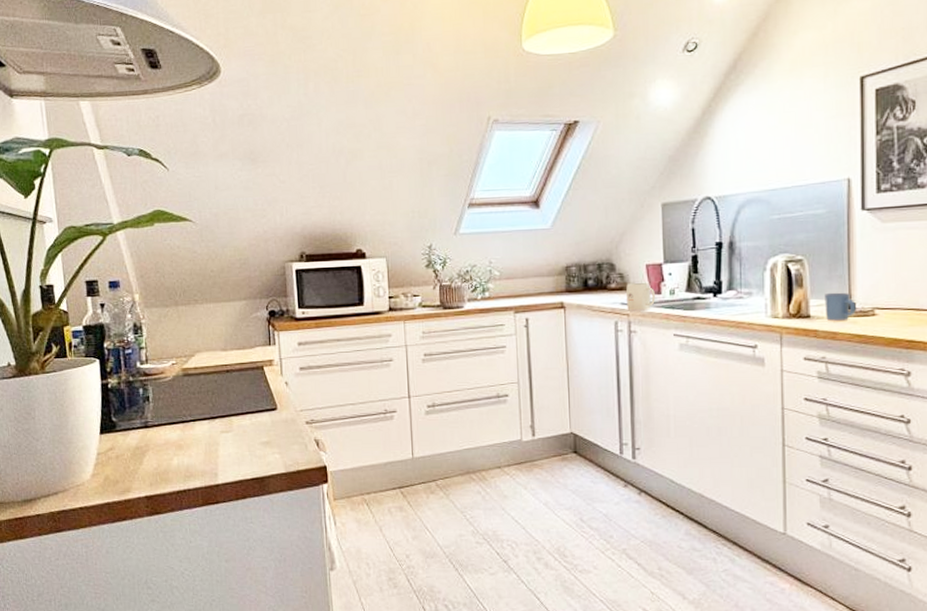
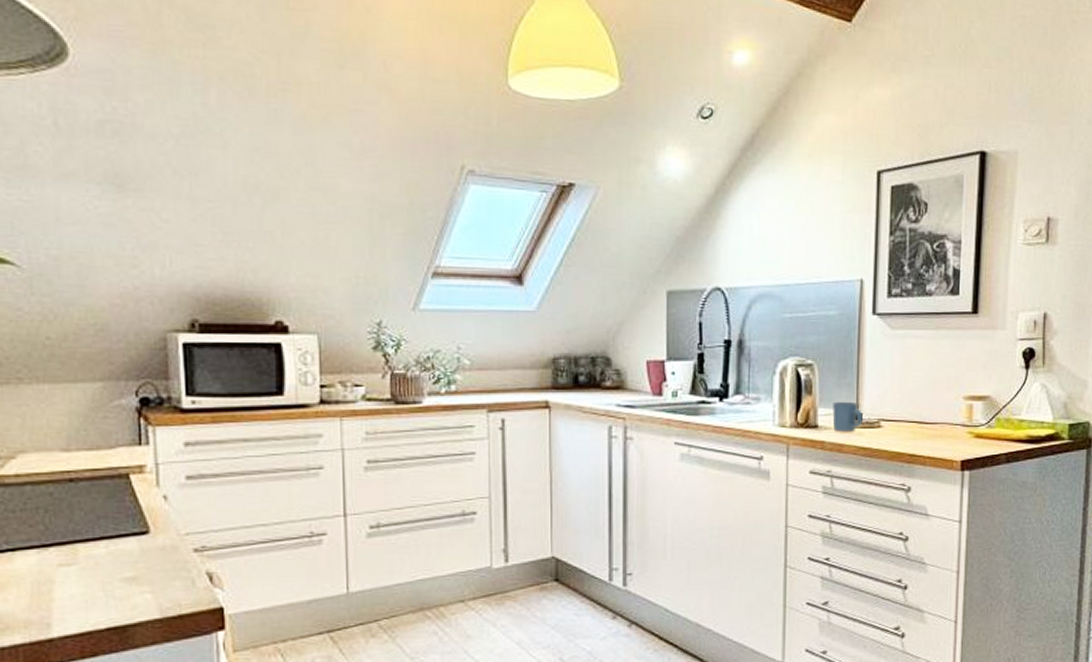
mug: present [625,283,656,312] -> none [622,382,657,416]

